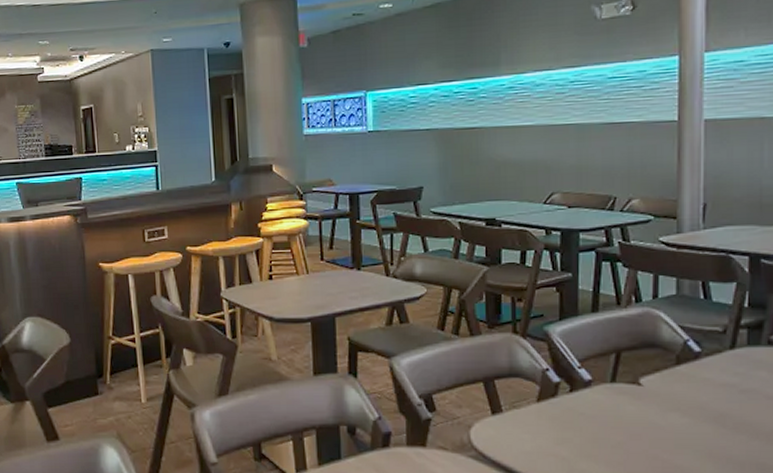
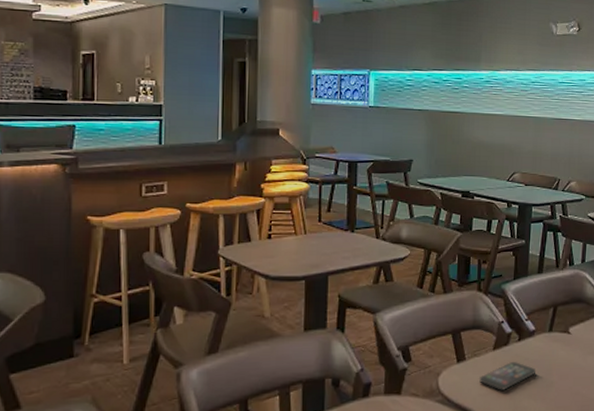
smartphone: none [521,417,595,449] -> present [479,362,535,390]

